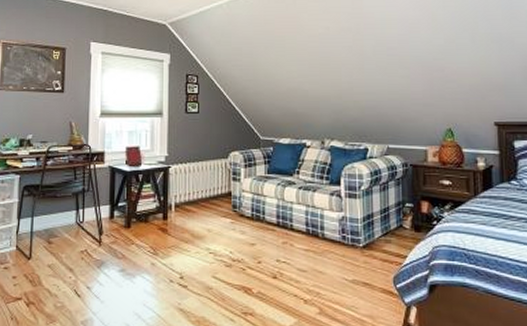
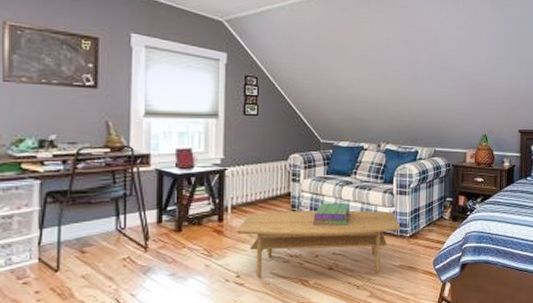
coffee table: none [178,211,352,287] -> present [235,210,401,277]
stack of books: none [255,204,294,230] -> present [313,202,351,226]

